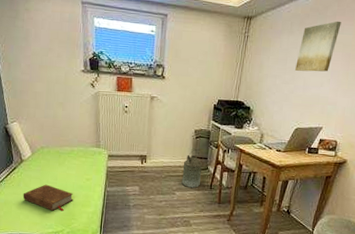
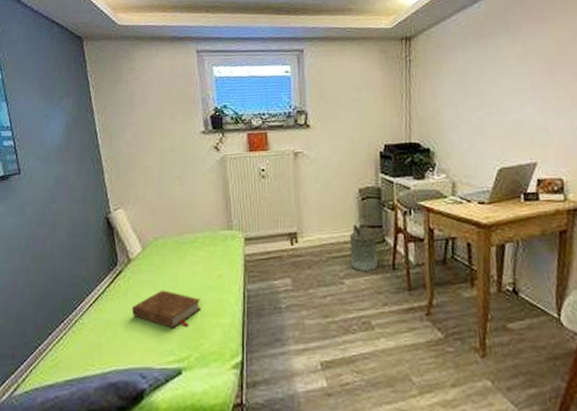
wall art: present [294,21,341,72] -> none [480,25,530,94]

